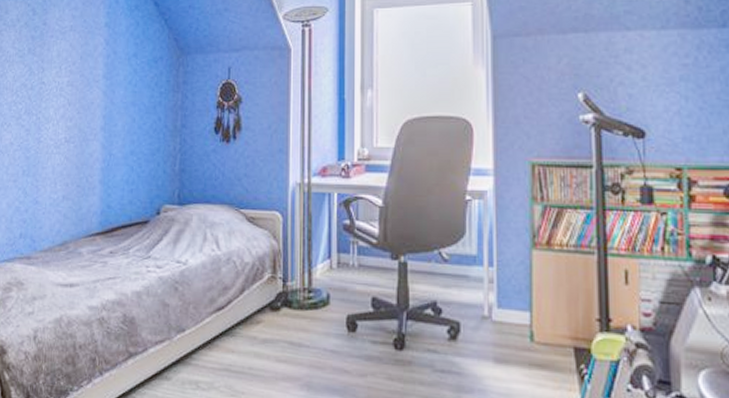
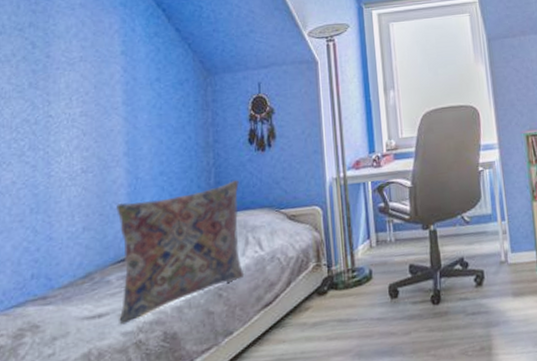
pillow: none [86,170,202,299] -> present [115,180,245,325]

